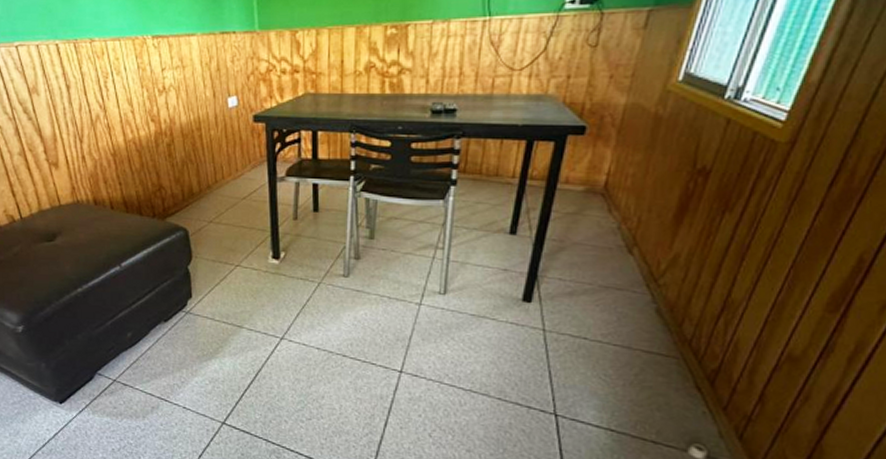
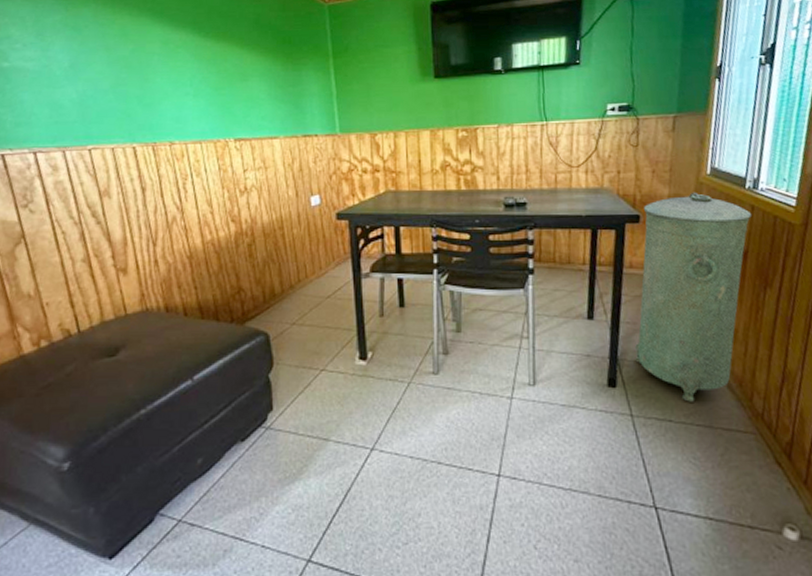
trash can: none [556,101,725,323] -> present [635,192,751,402]

